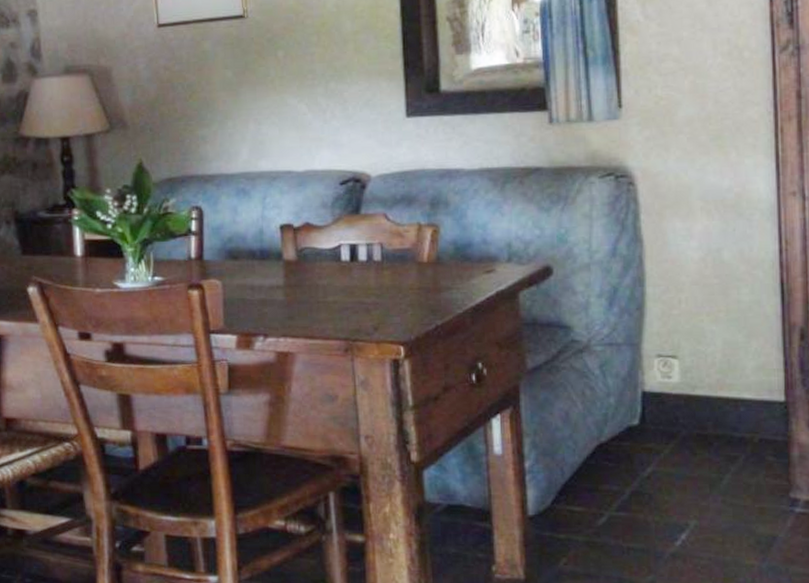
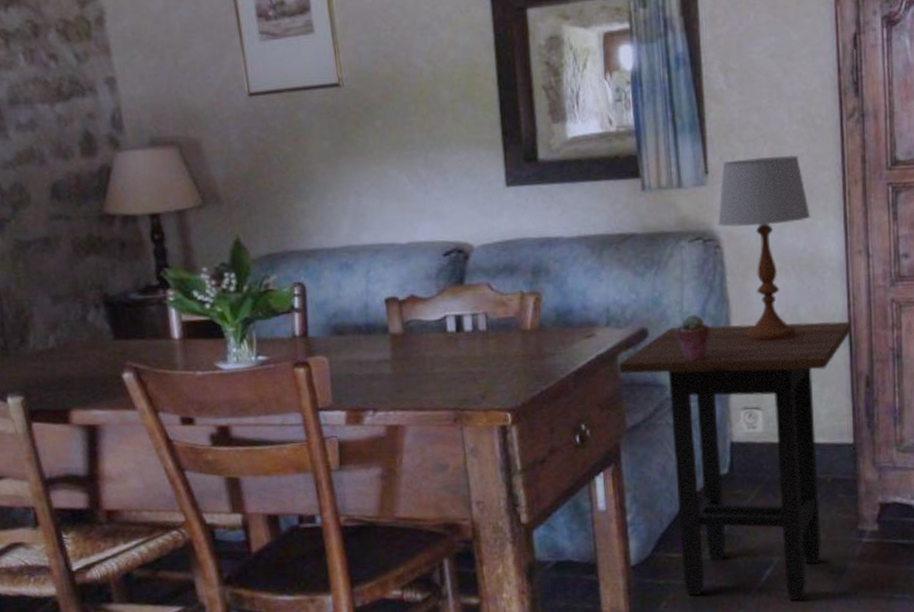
side table: none [520,265,784,571] -> present [618,321,852,601]
potted succulent: none [582,253,621,303] -> present [675,314,710,361]
table lamp: none [631,88,737,286] -> present [717,154,811,342]

